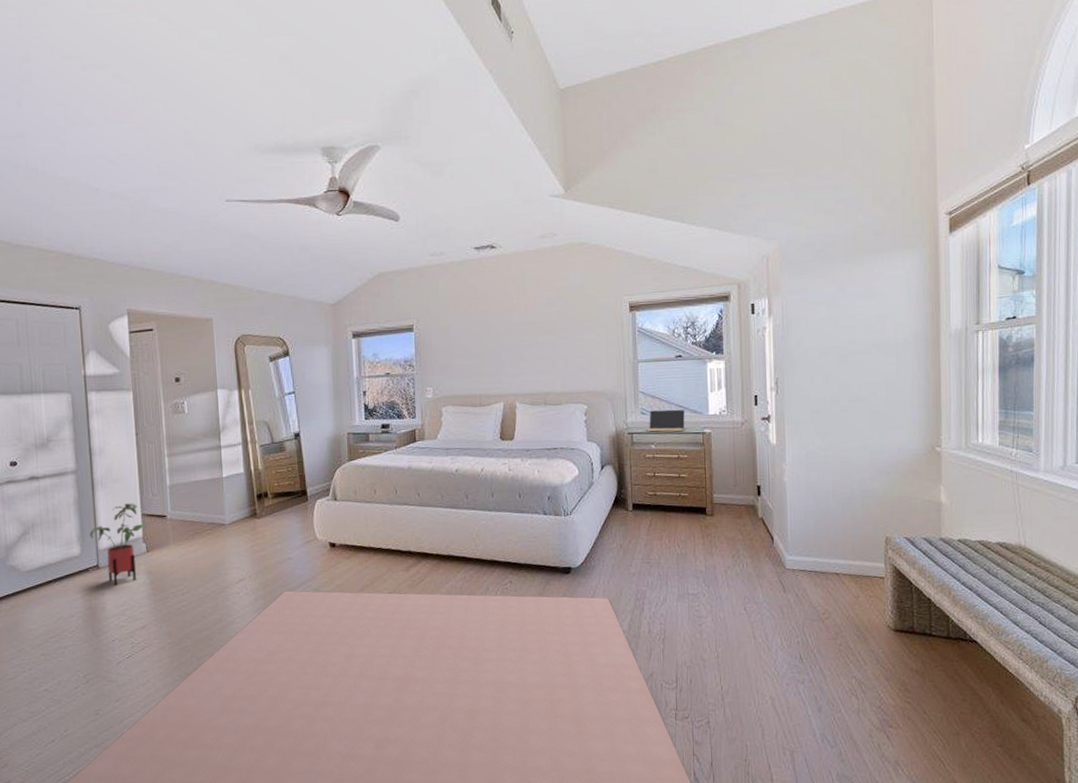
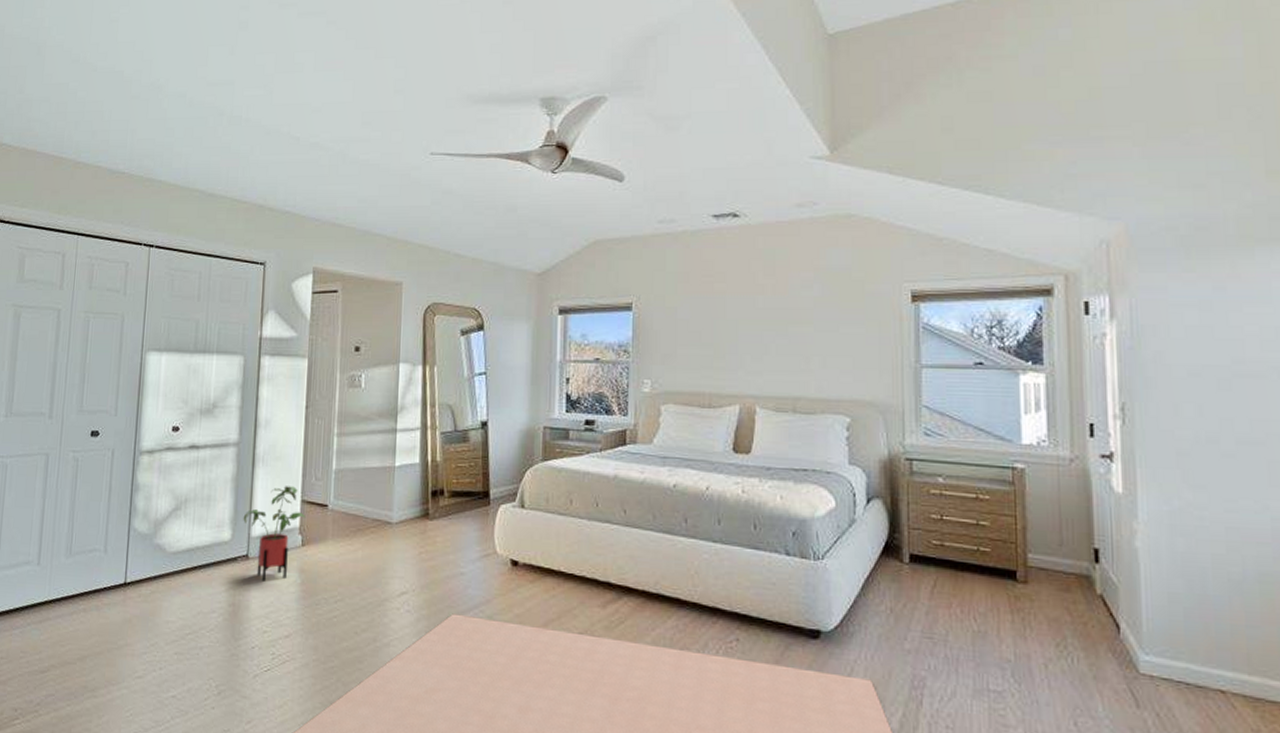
laptop: present [647,409,685,432] -> none [932,432,987,464]

